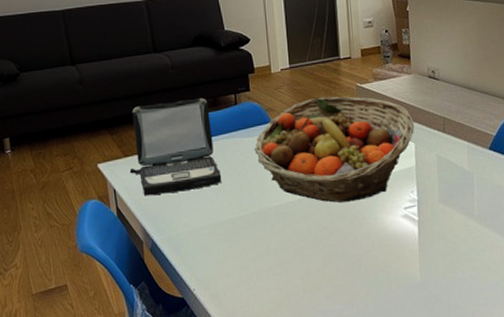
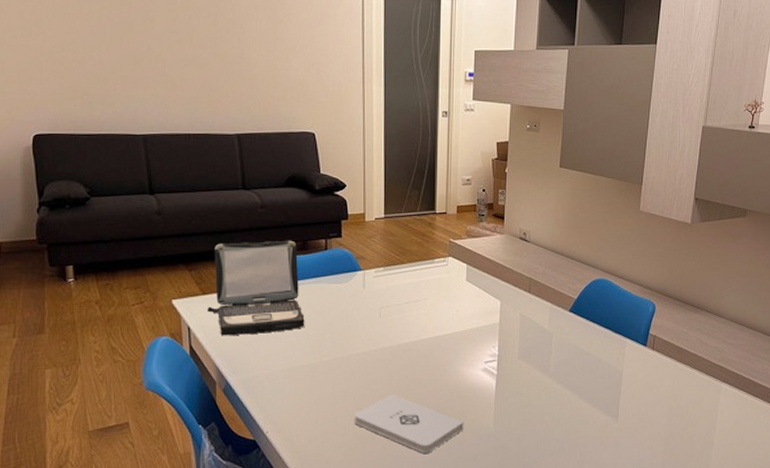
fruit basket: present [254,96,415,203] -> none [341,249,502,353]
notepad: none [276,246,389,306] -> present [354,394,464,453]

